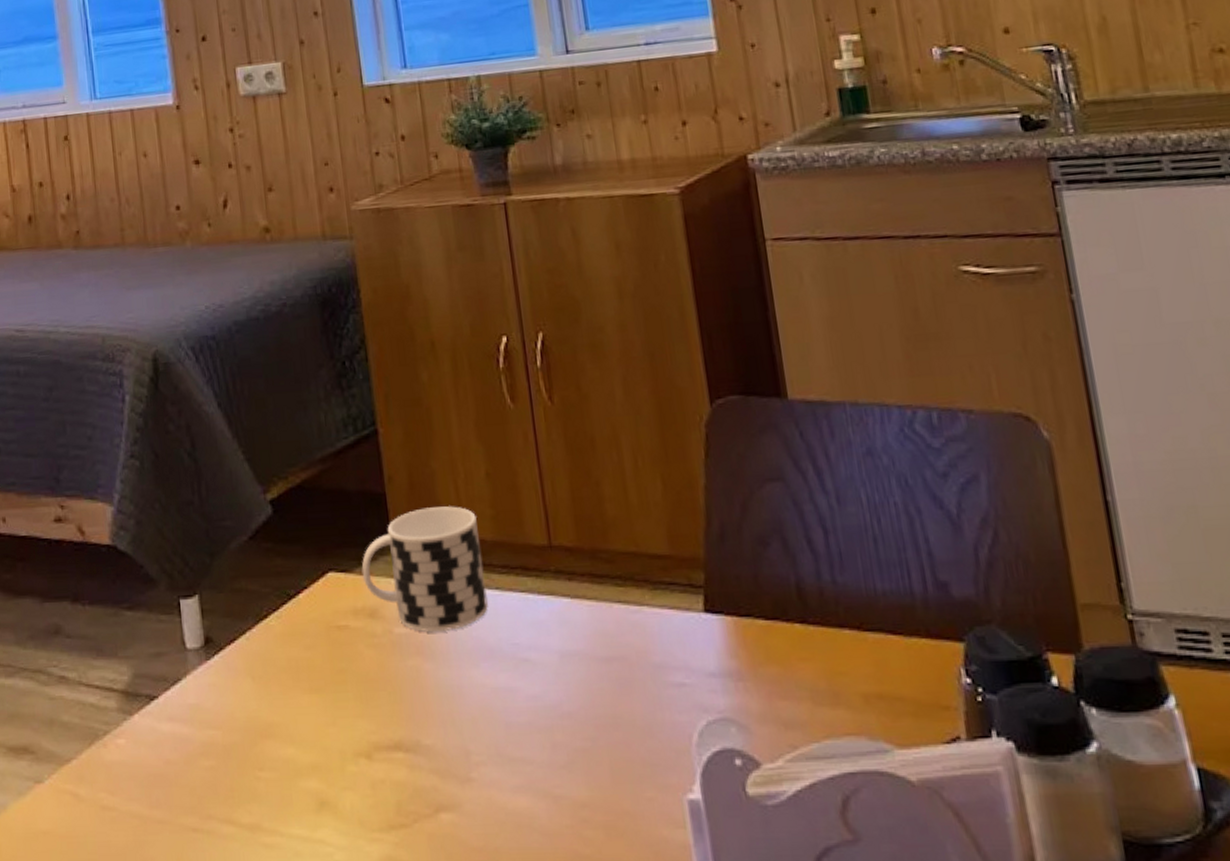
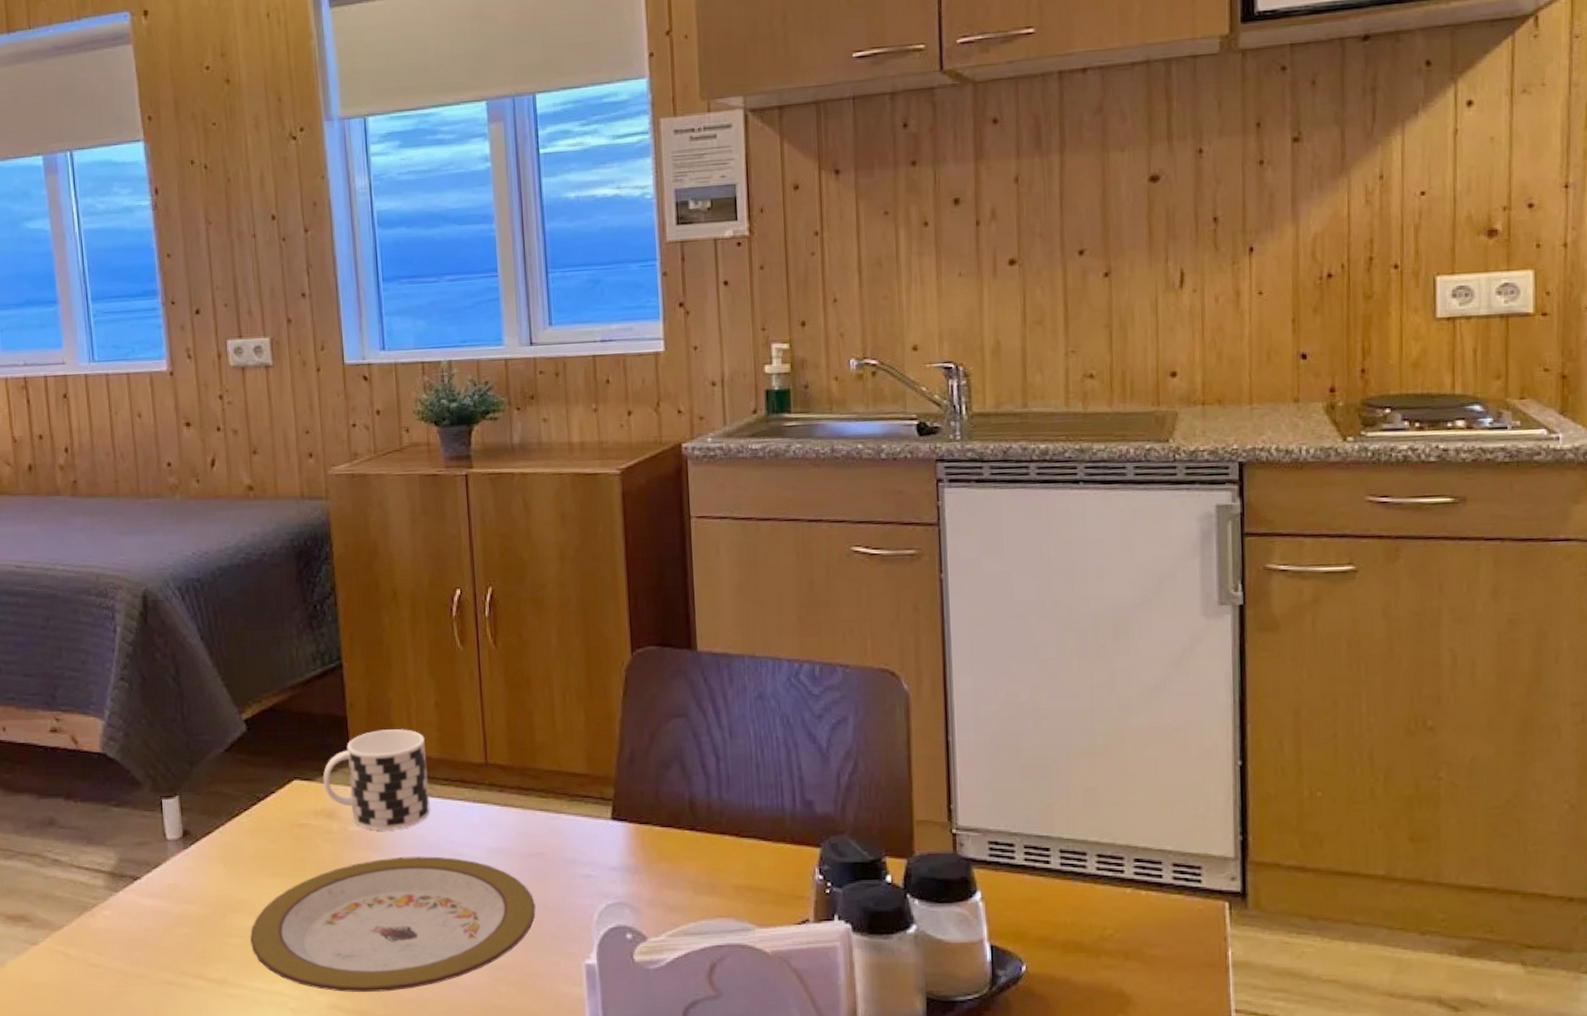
plate: none [285,662,623,841] -> present [250,855,536,993]

